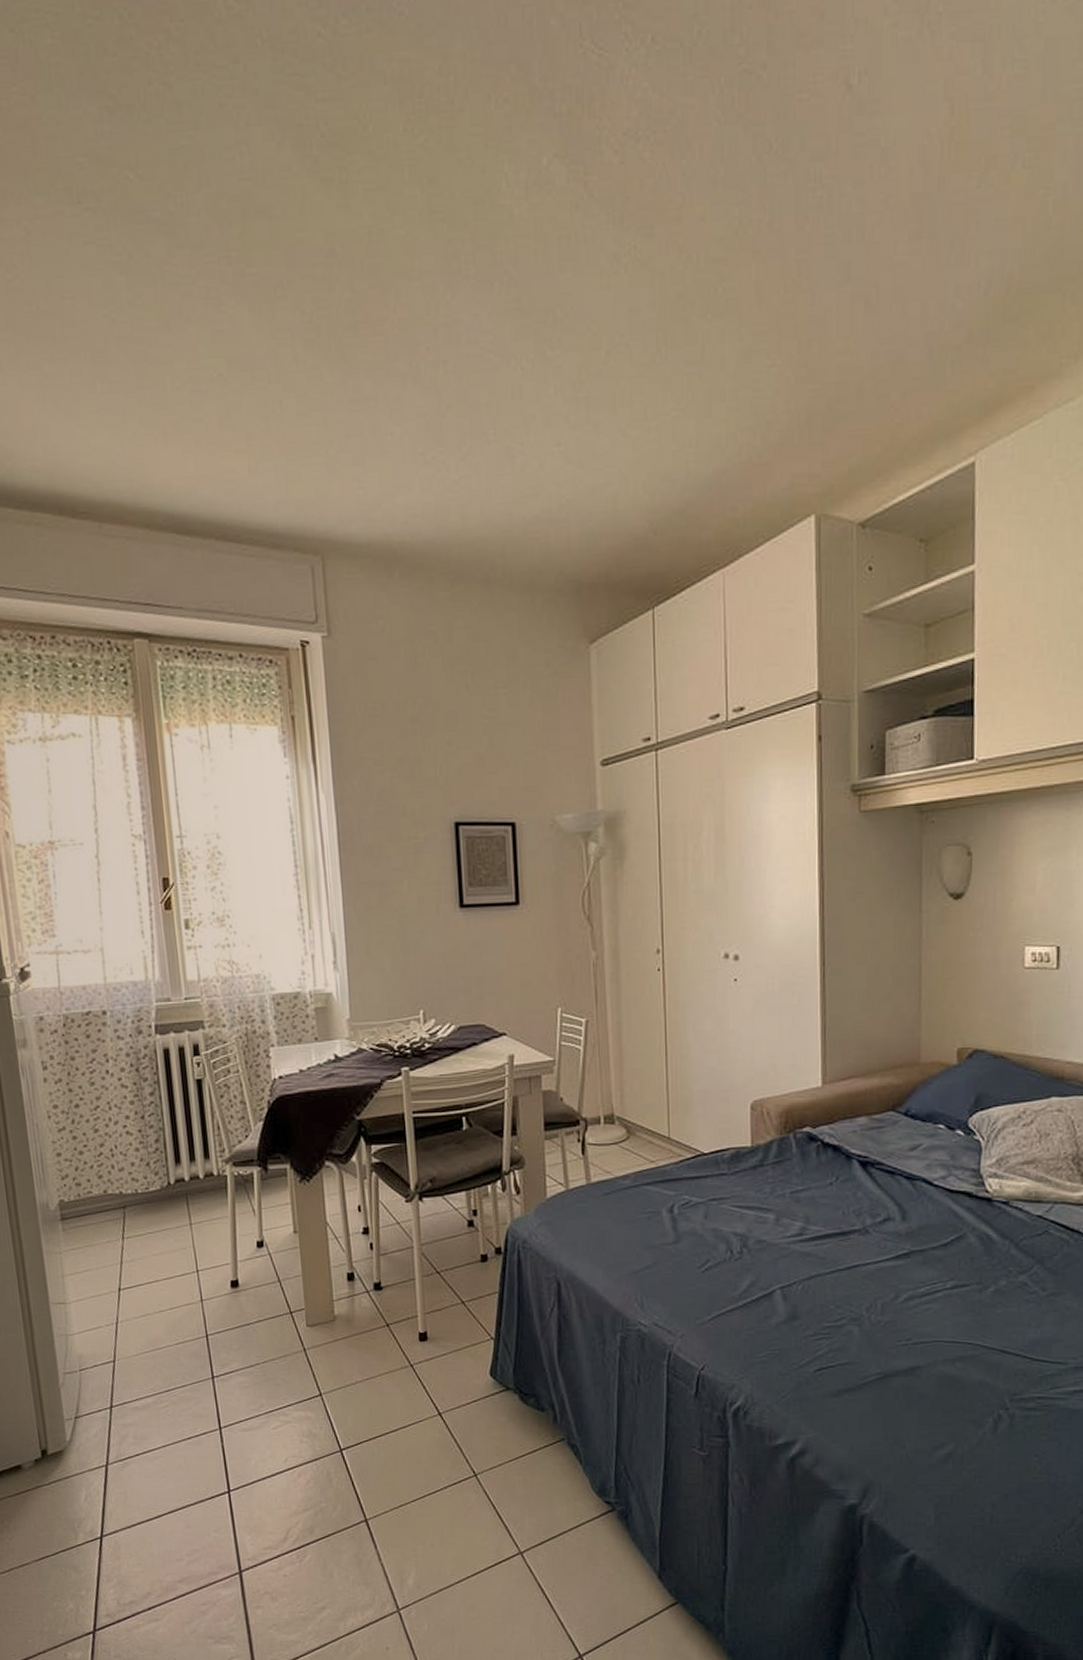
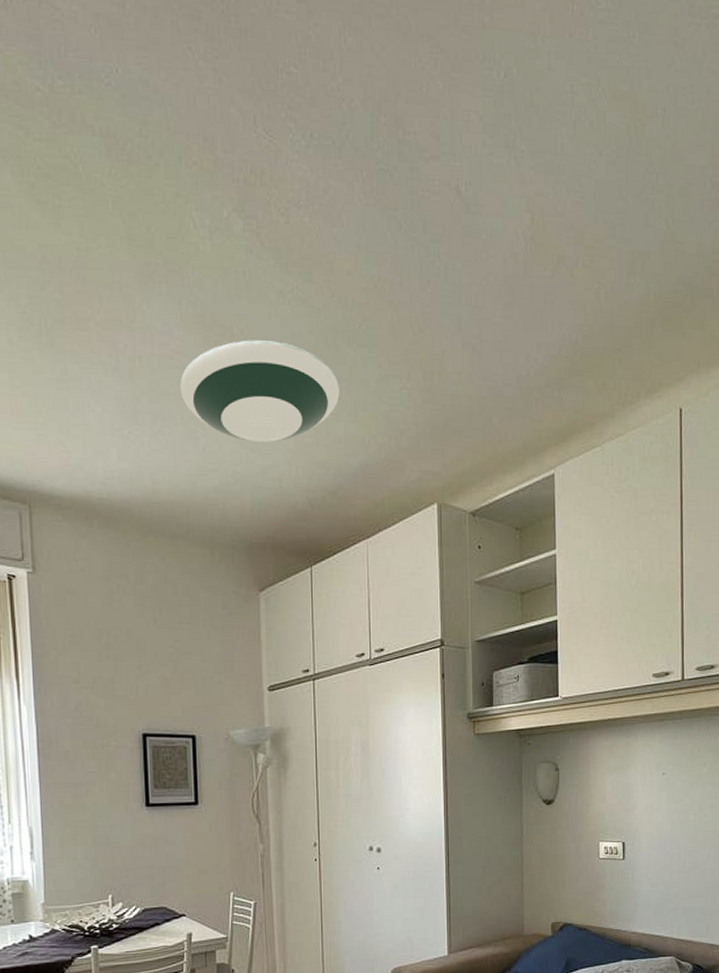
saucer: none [492,322,690,455] -> present [179,340,340,442]

